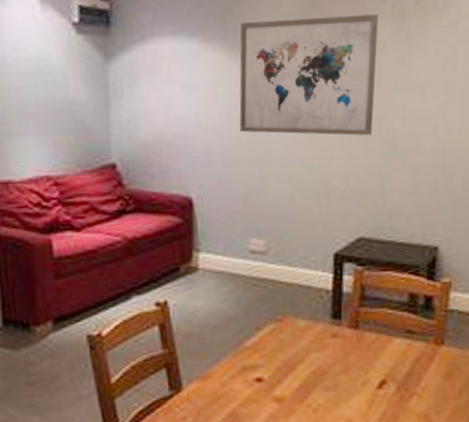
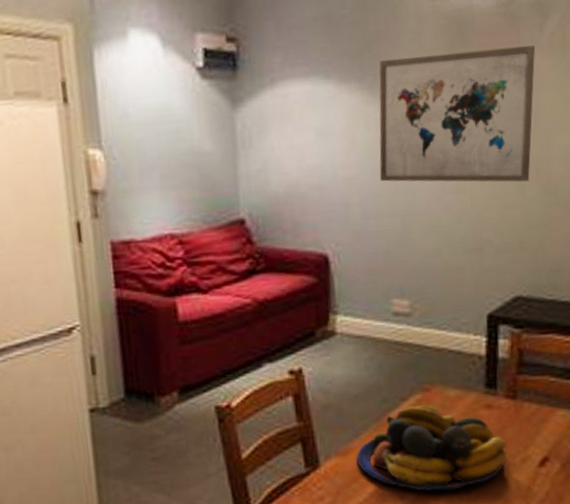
fruit bowl: none [216,334,350,411] -> present [356,405,508,491]

